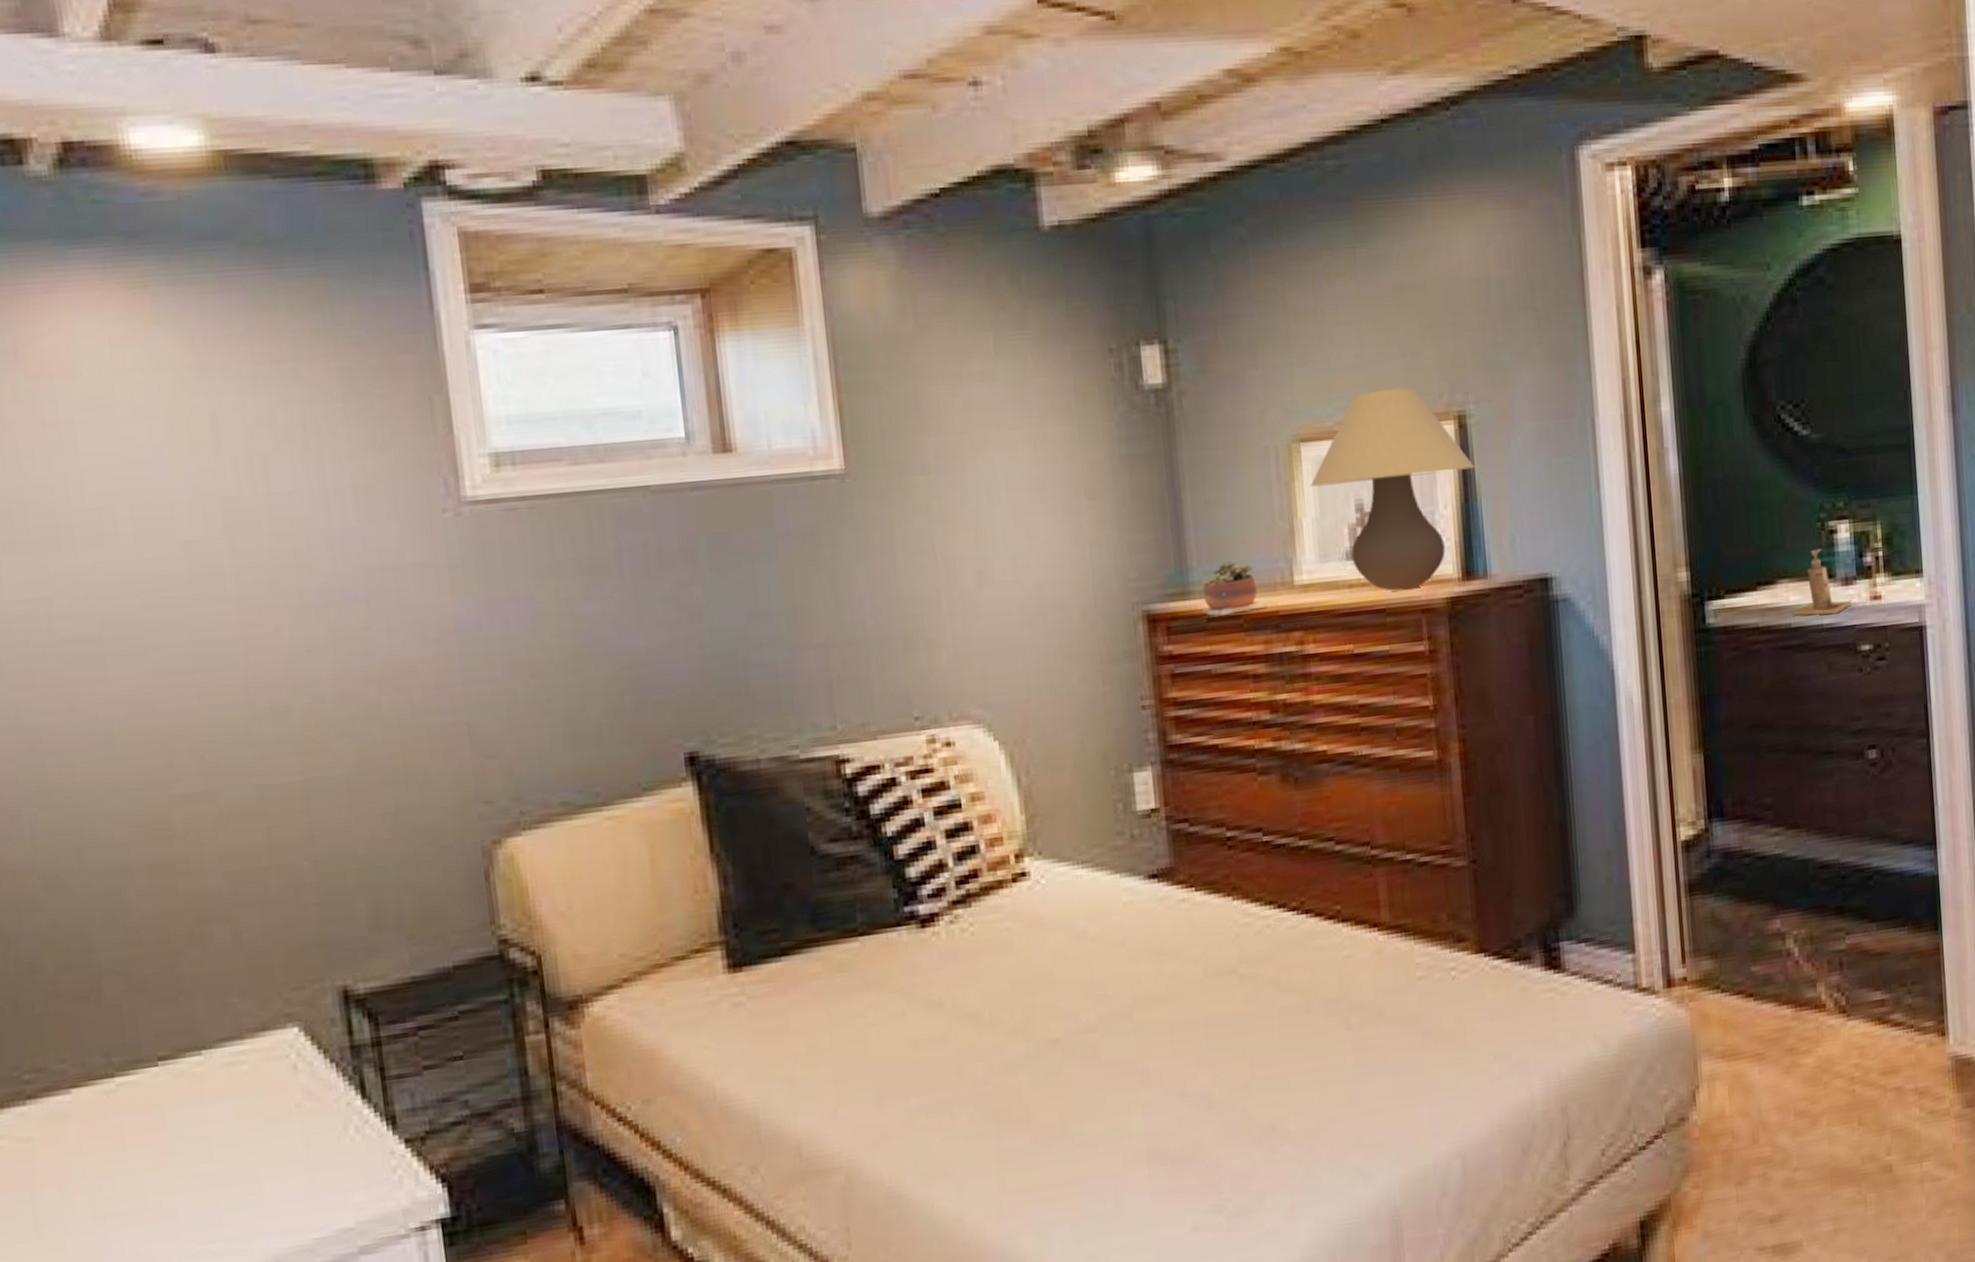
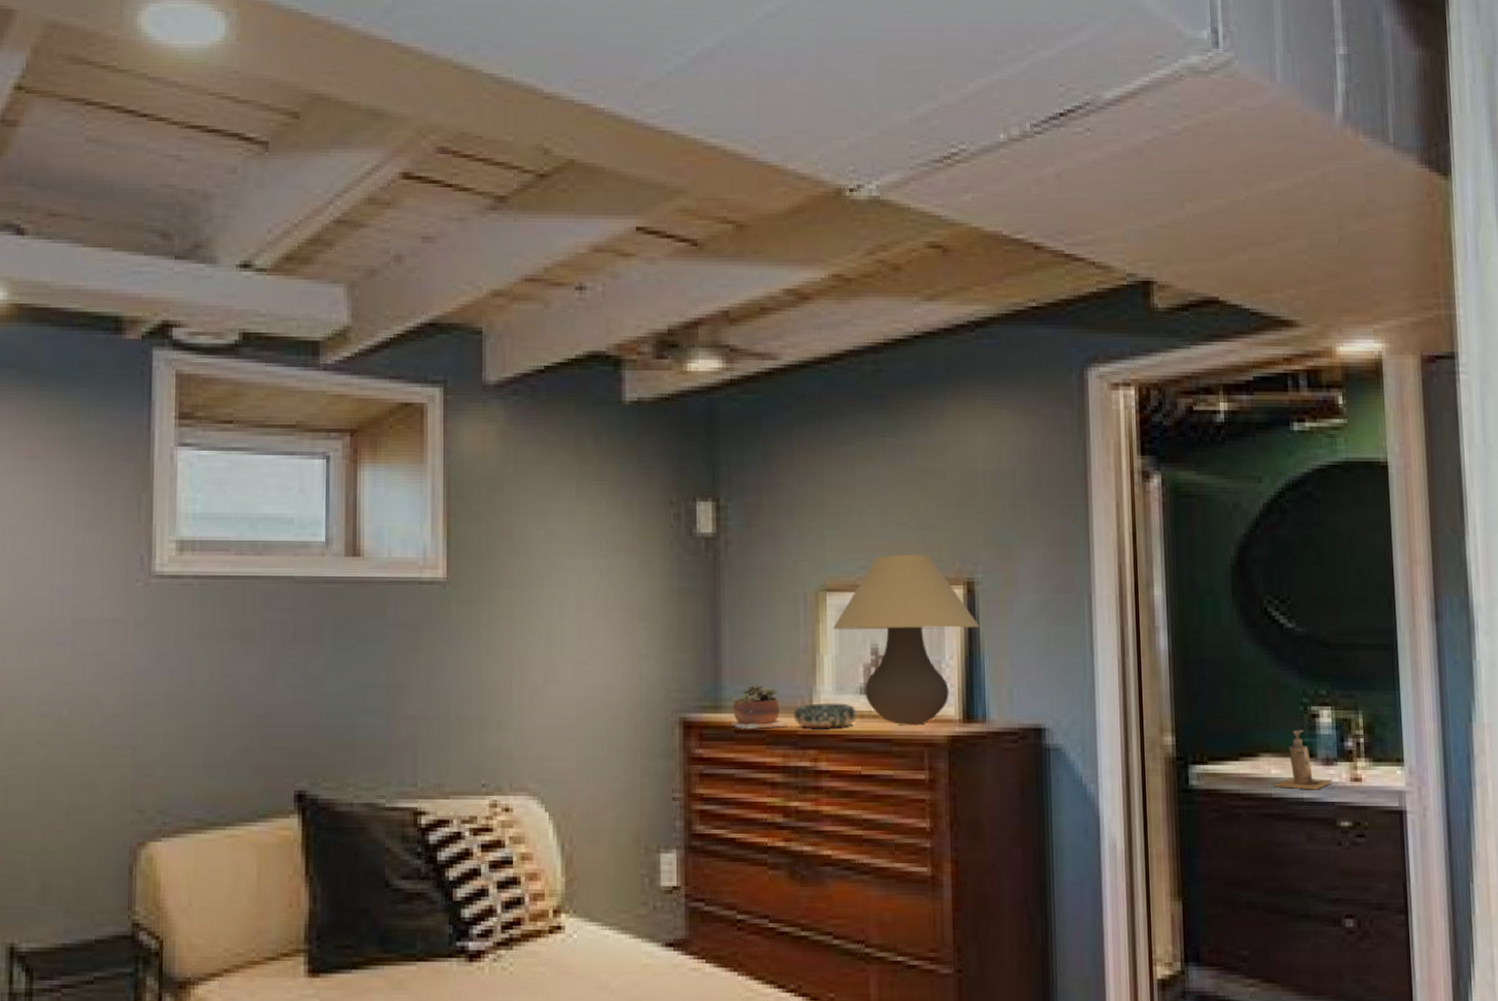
decorative bowl: none [1271,572,1346,607] -> present [792,702,858,729]

